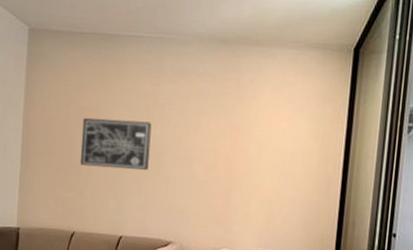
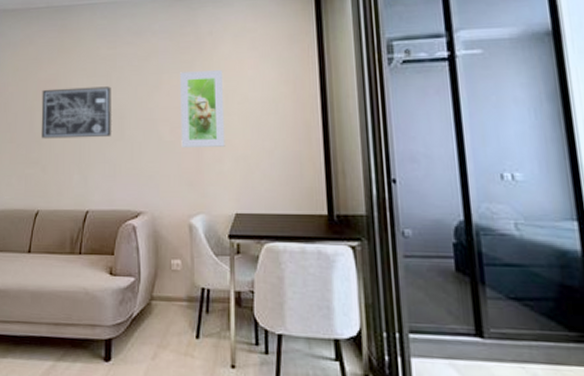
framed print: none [213,116,259,191] -> present [180,70,225,147]

